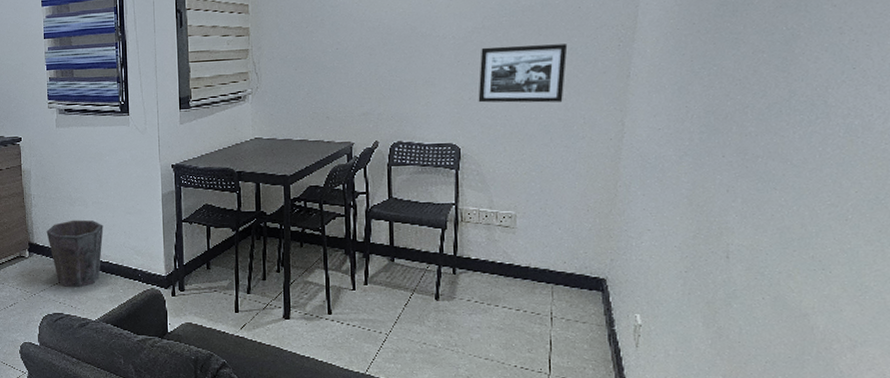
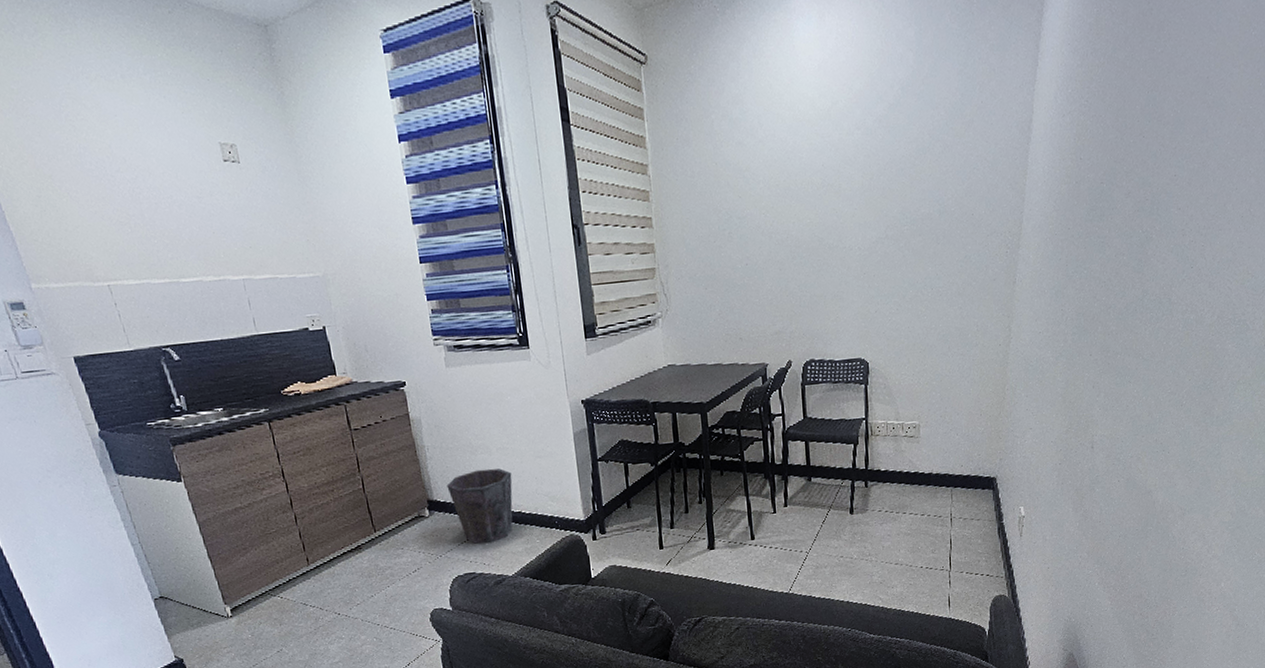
picture frame: present [478,44,568,103] -> none [883,252,963,316]

